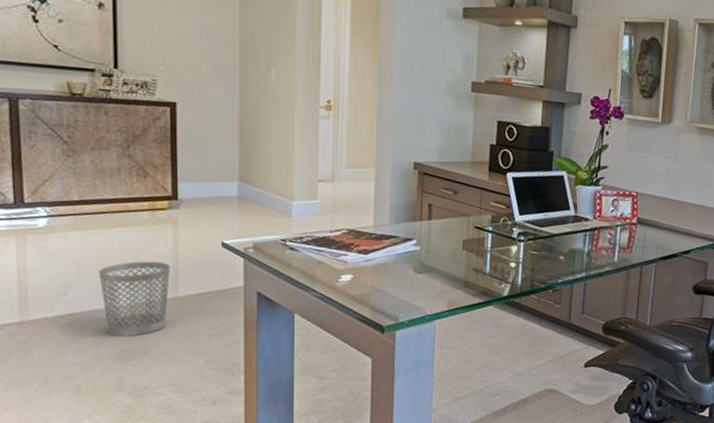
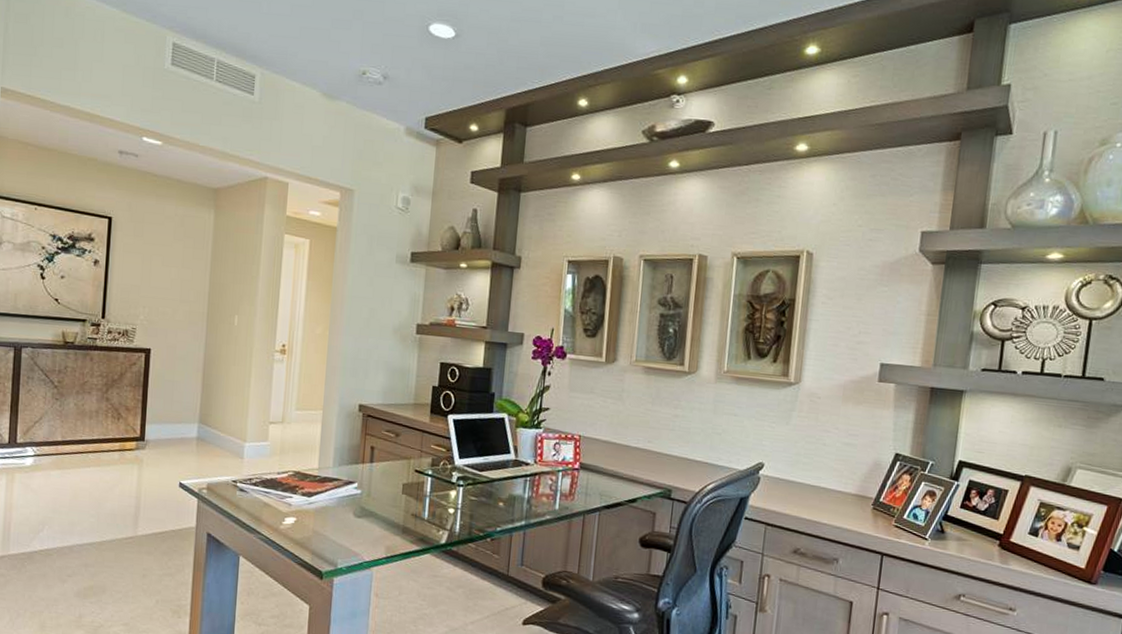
wastebasket: present [98,261,171,337] -> none [71,500,134,574]

